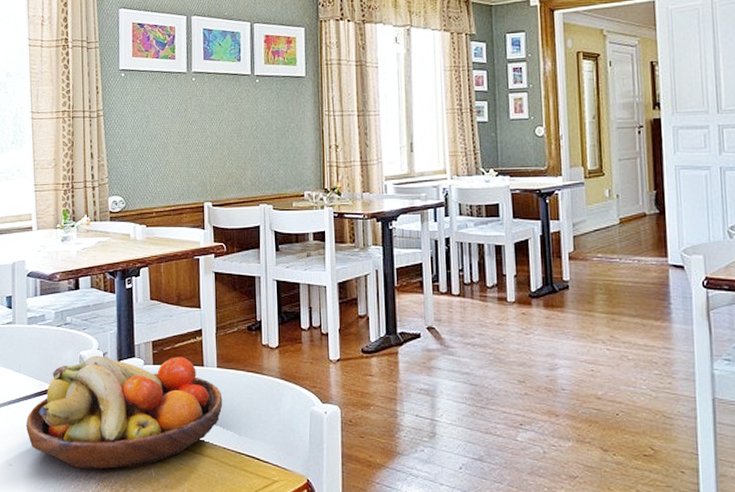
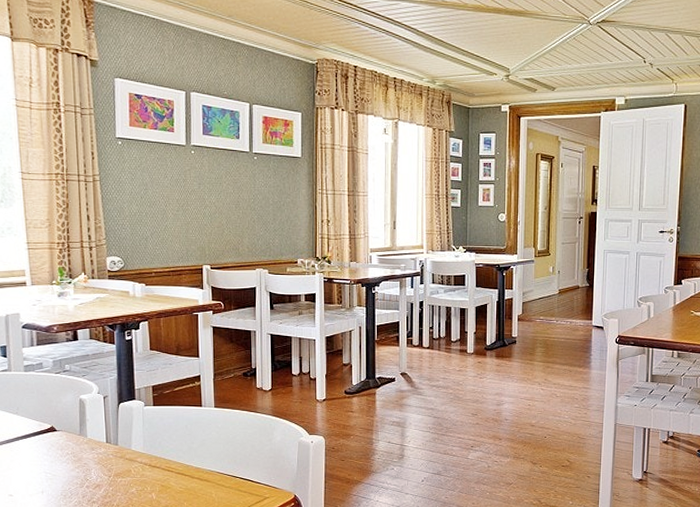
fruit bowl: present [25,355,223,469] -> none [25,398,220,495]

